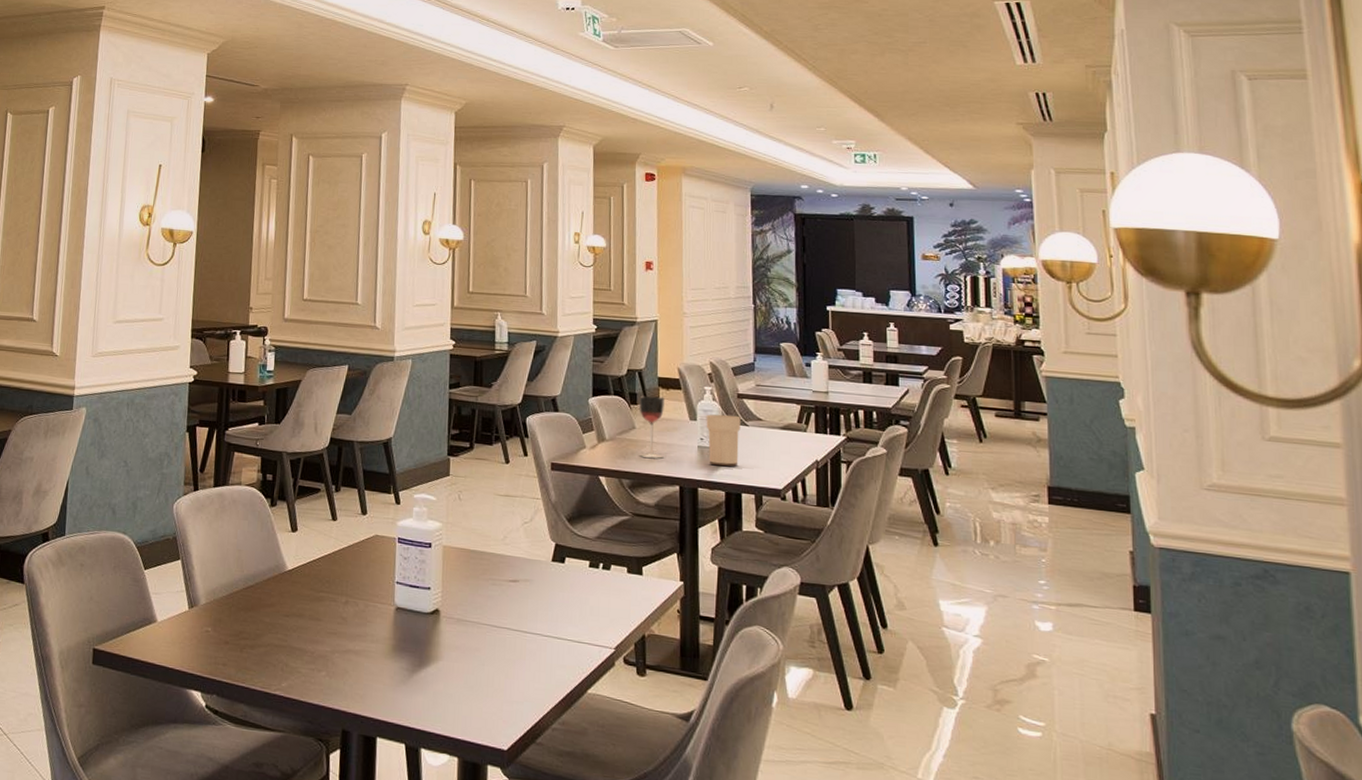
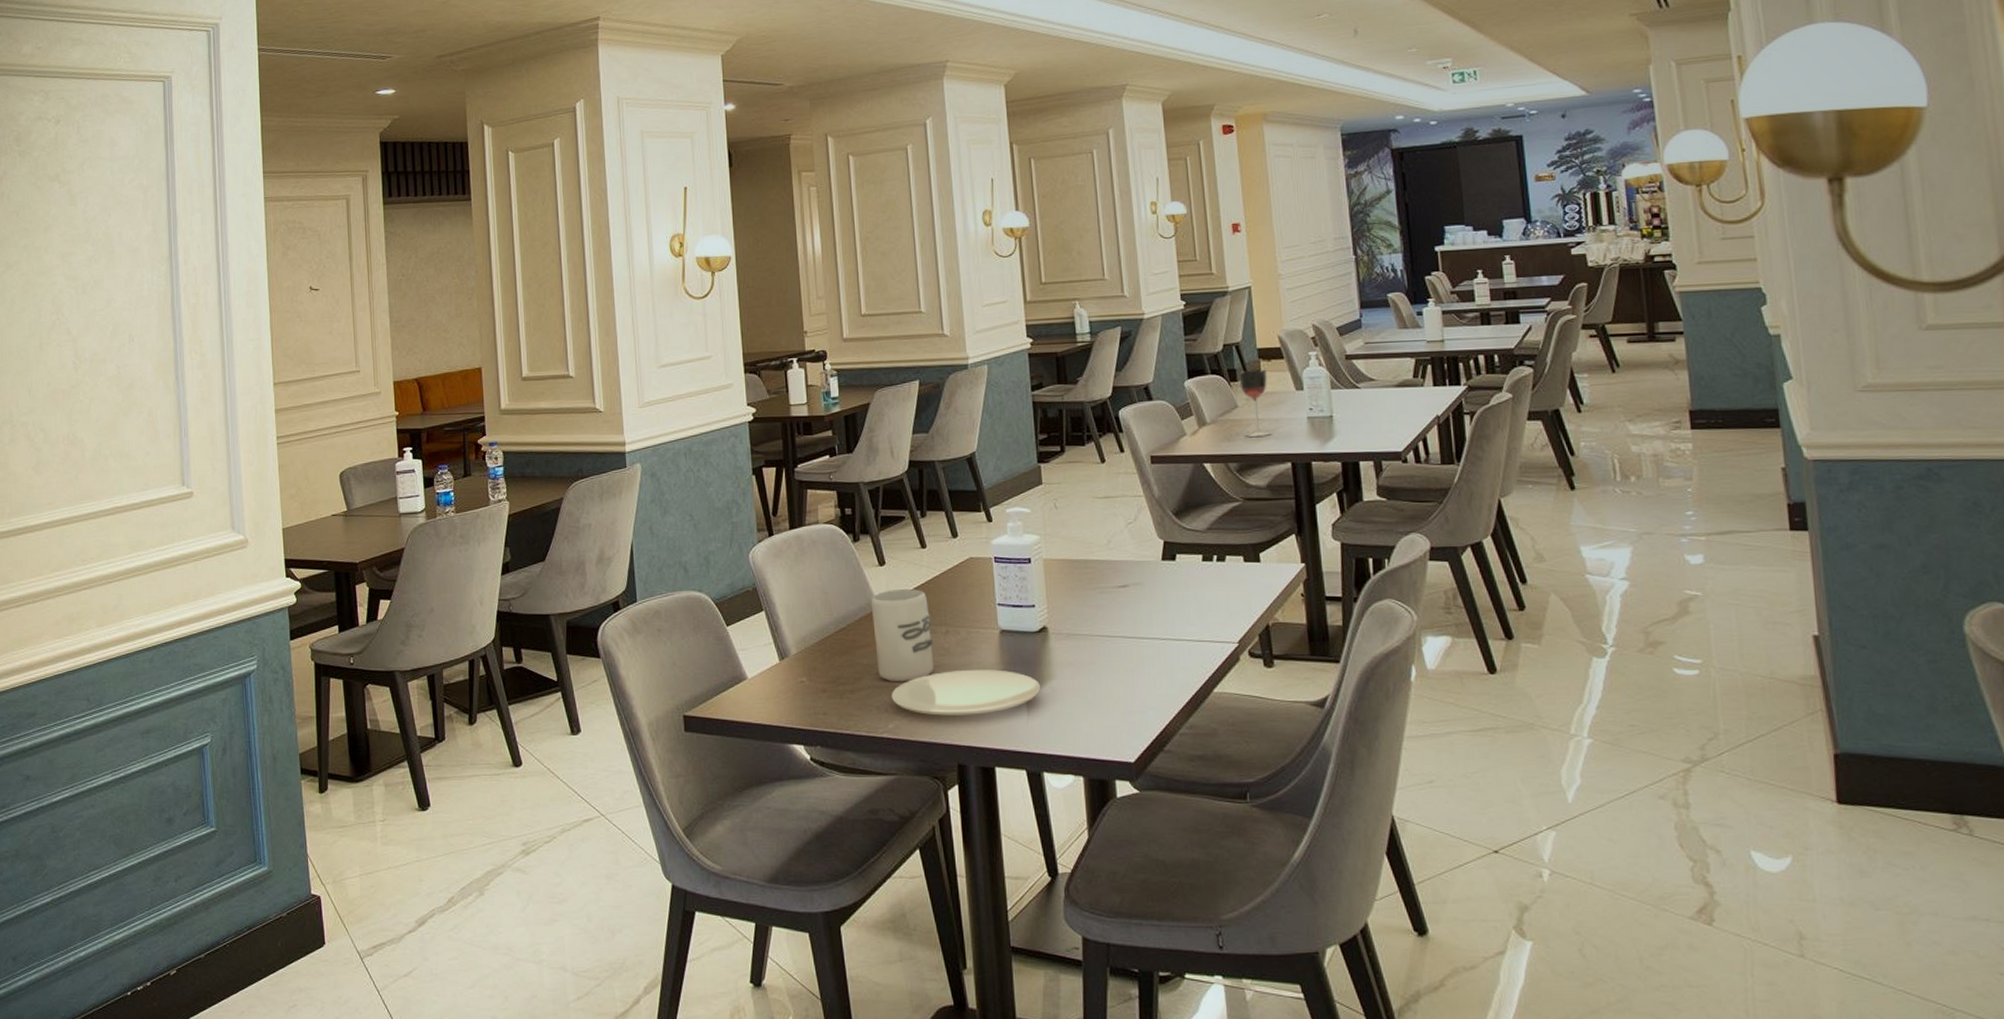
cup: none [278,555,333,644] -> present [870,589,934,682]
plate: none [287,639,427,685] -> present [891,669,1040,716]
cup: present [706,414,741,467] -> none [1313,378,1353,436]

